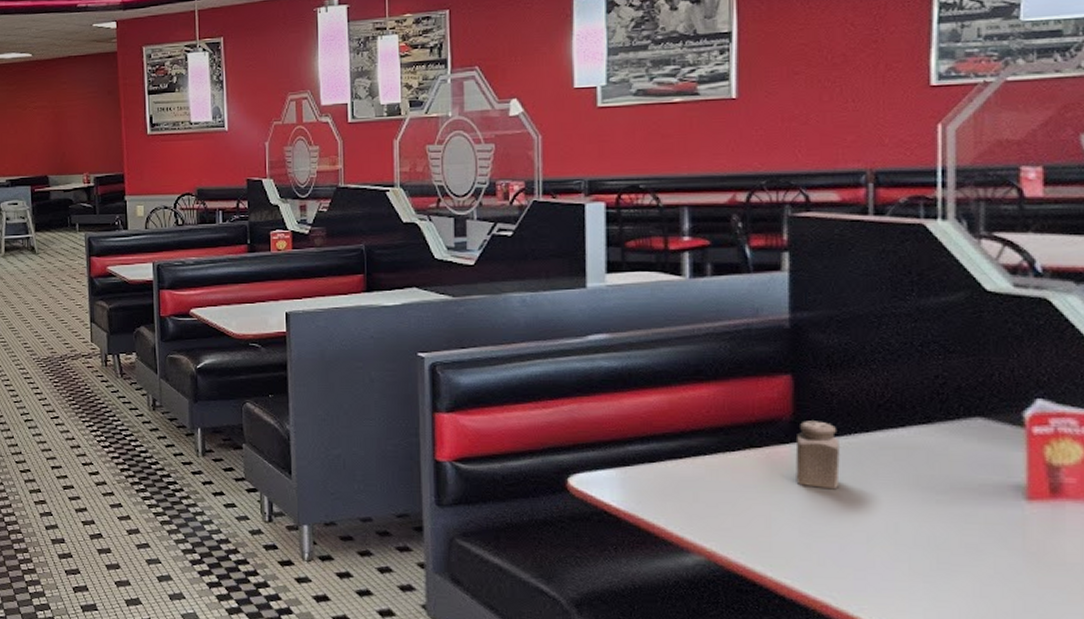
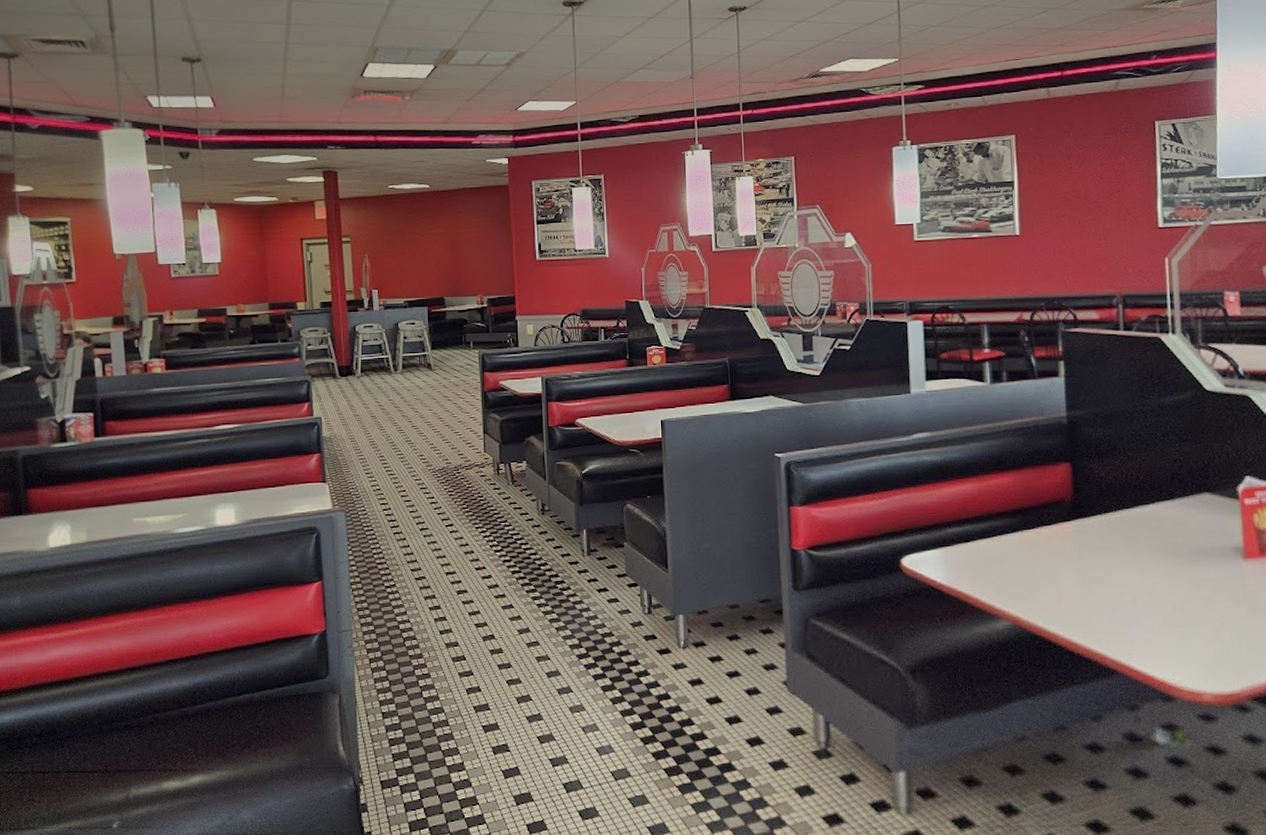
salt shaker: present [795,421,840,490] -> none [1076,501,1110,558]

